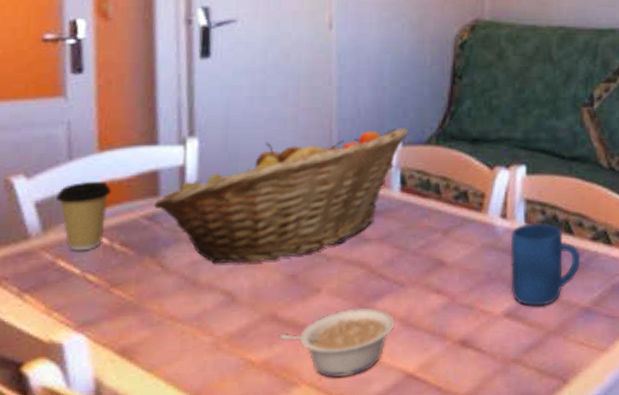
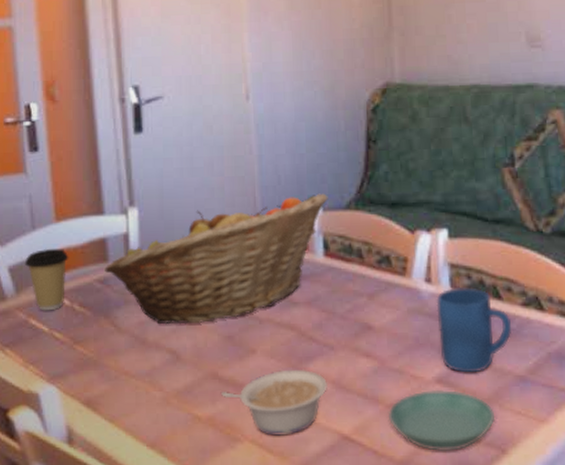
saucer: none [454,324,560,385] -> present [387,390,496,451]

